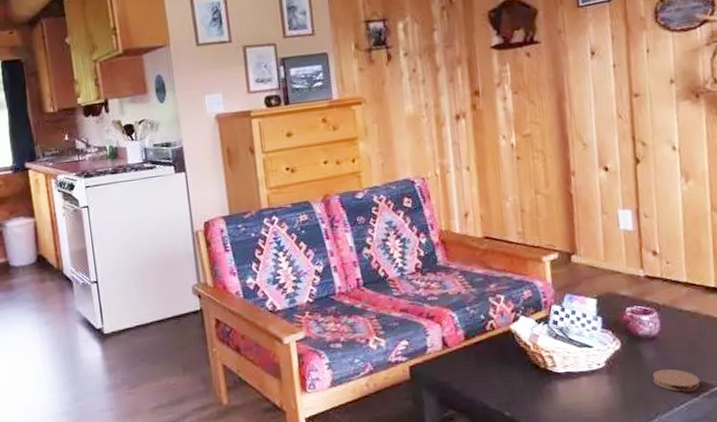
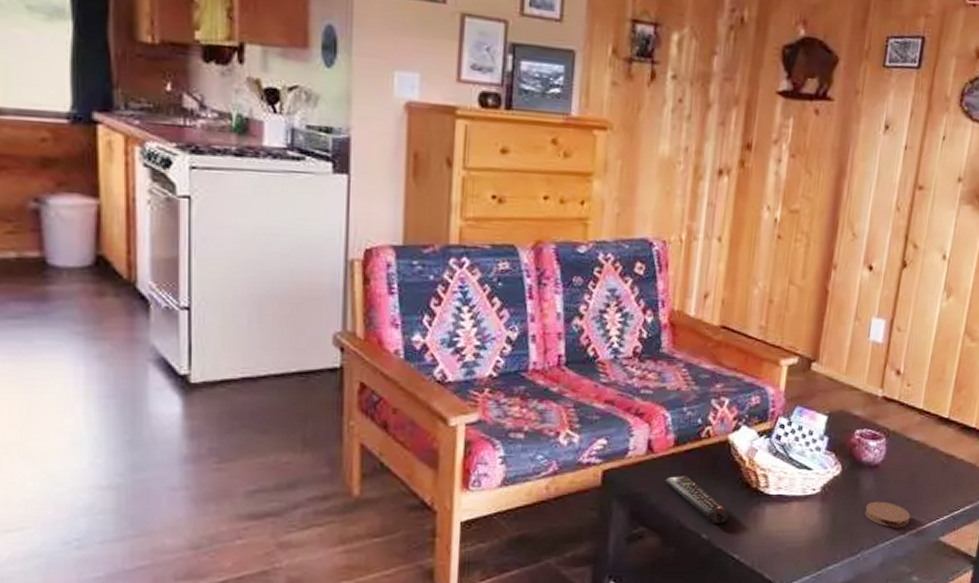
remote control: none [463,363,525,402] -> present [665,475,729,524]

